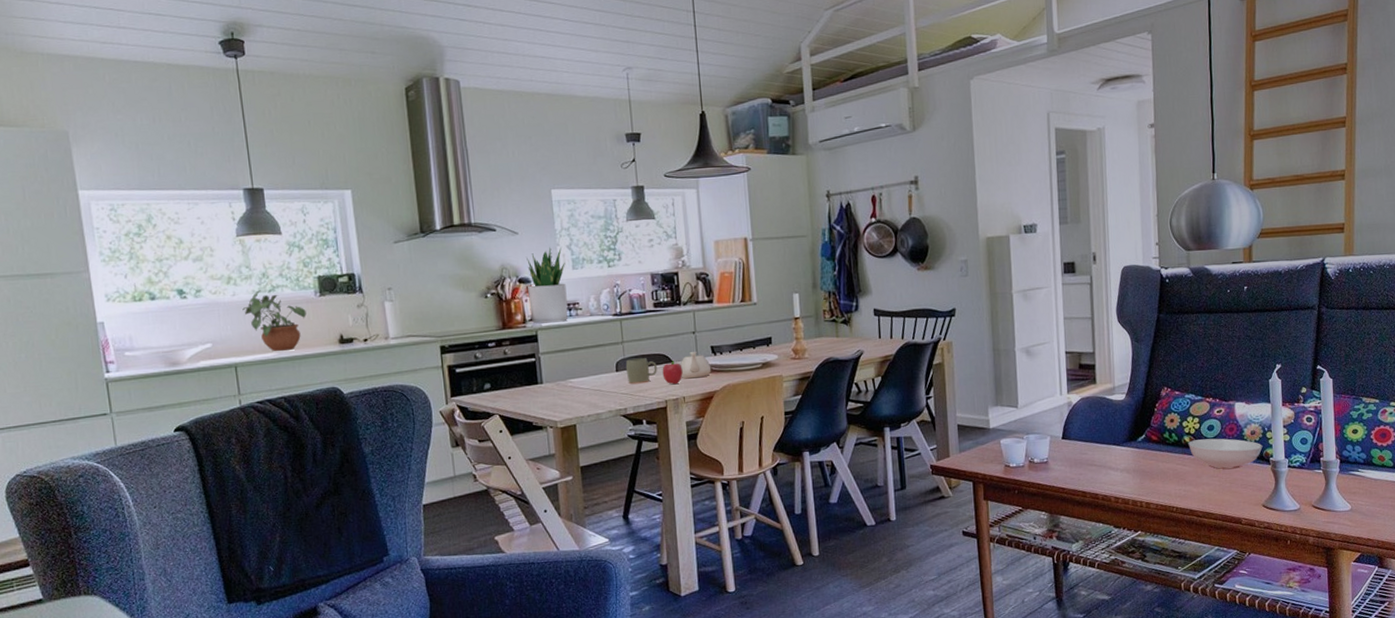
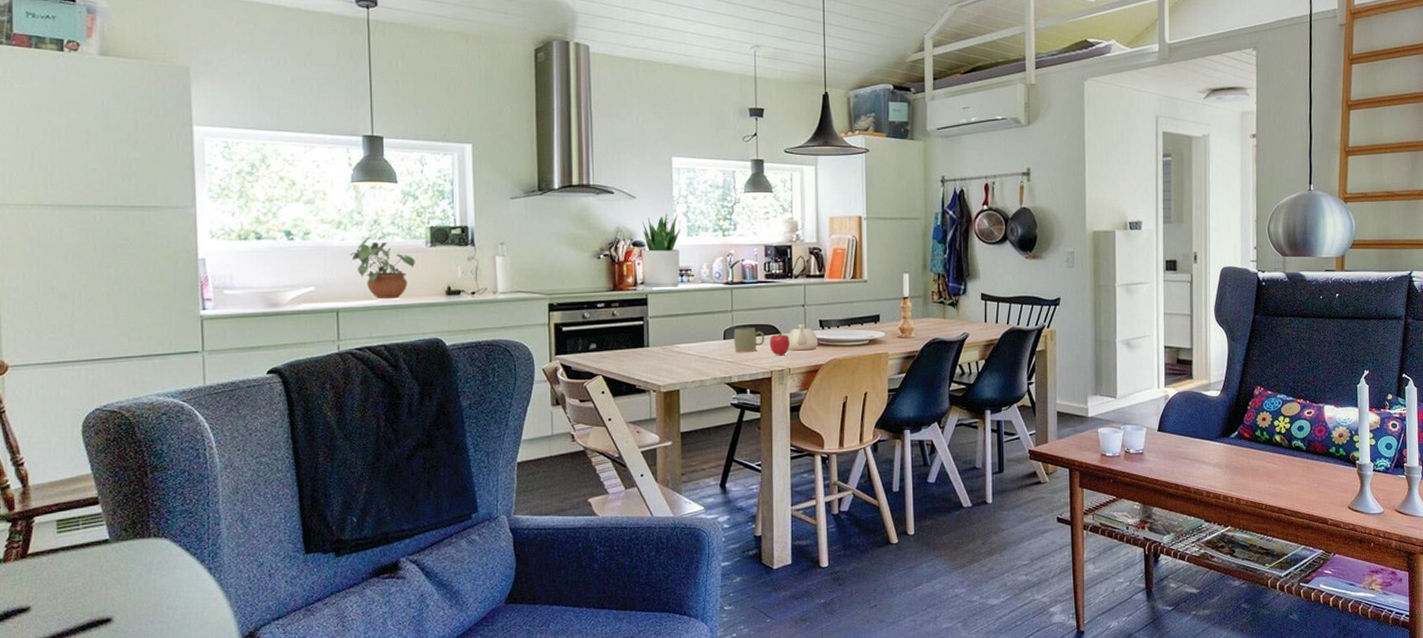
bowl: present [1188,438,1263,470] -> none [1279,439,1350,470]

